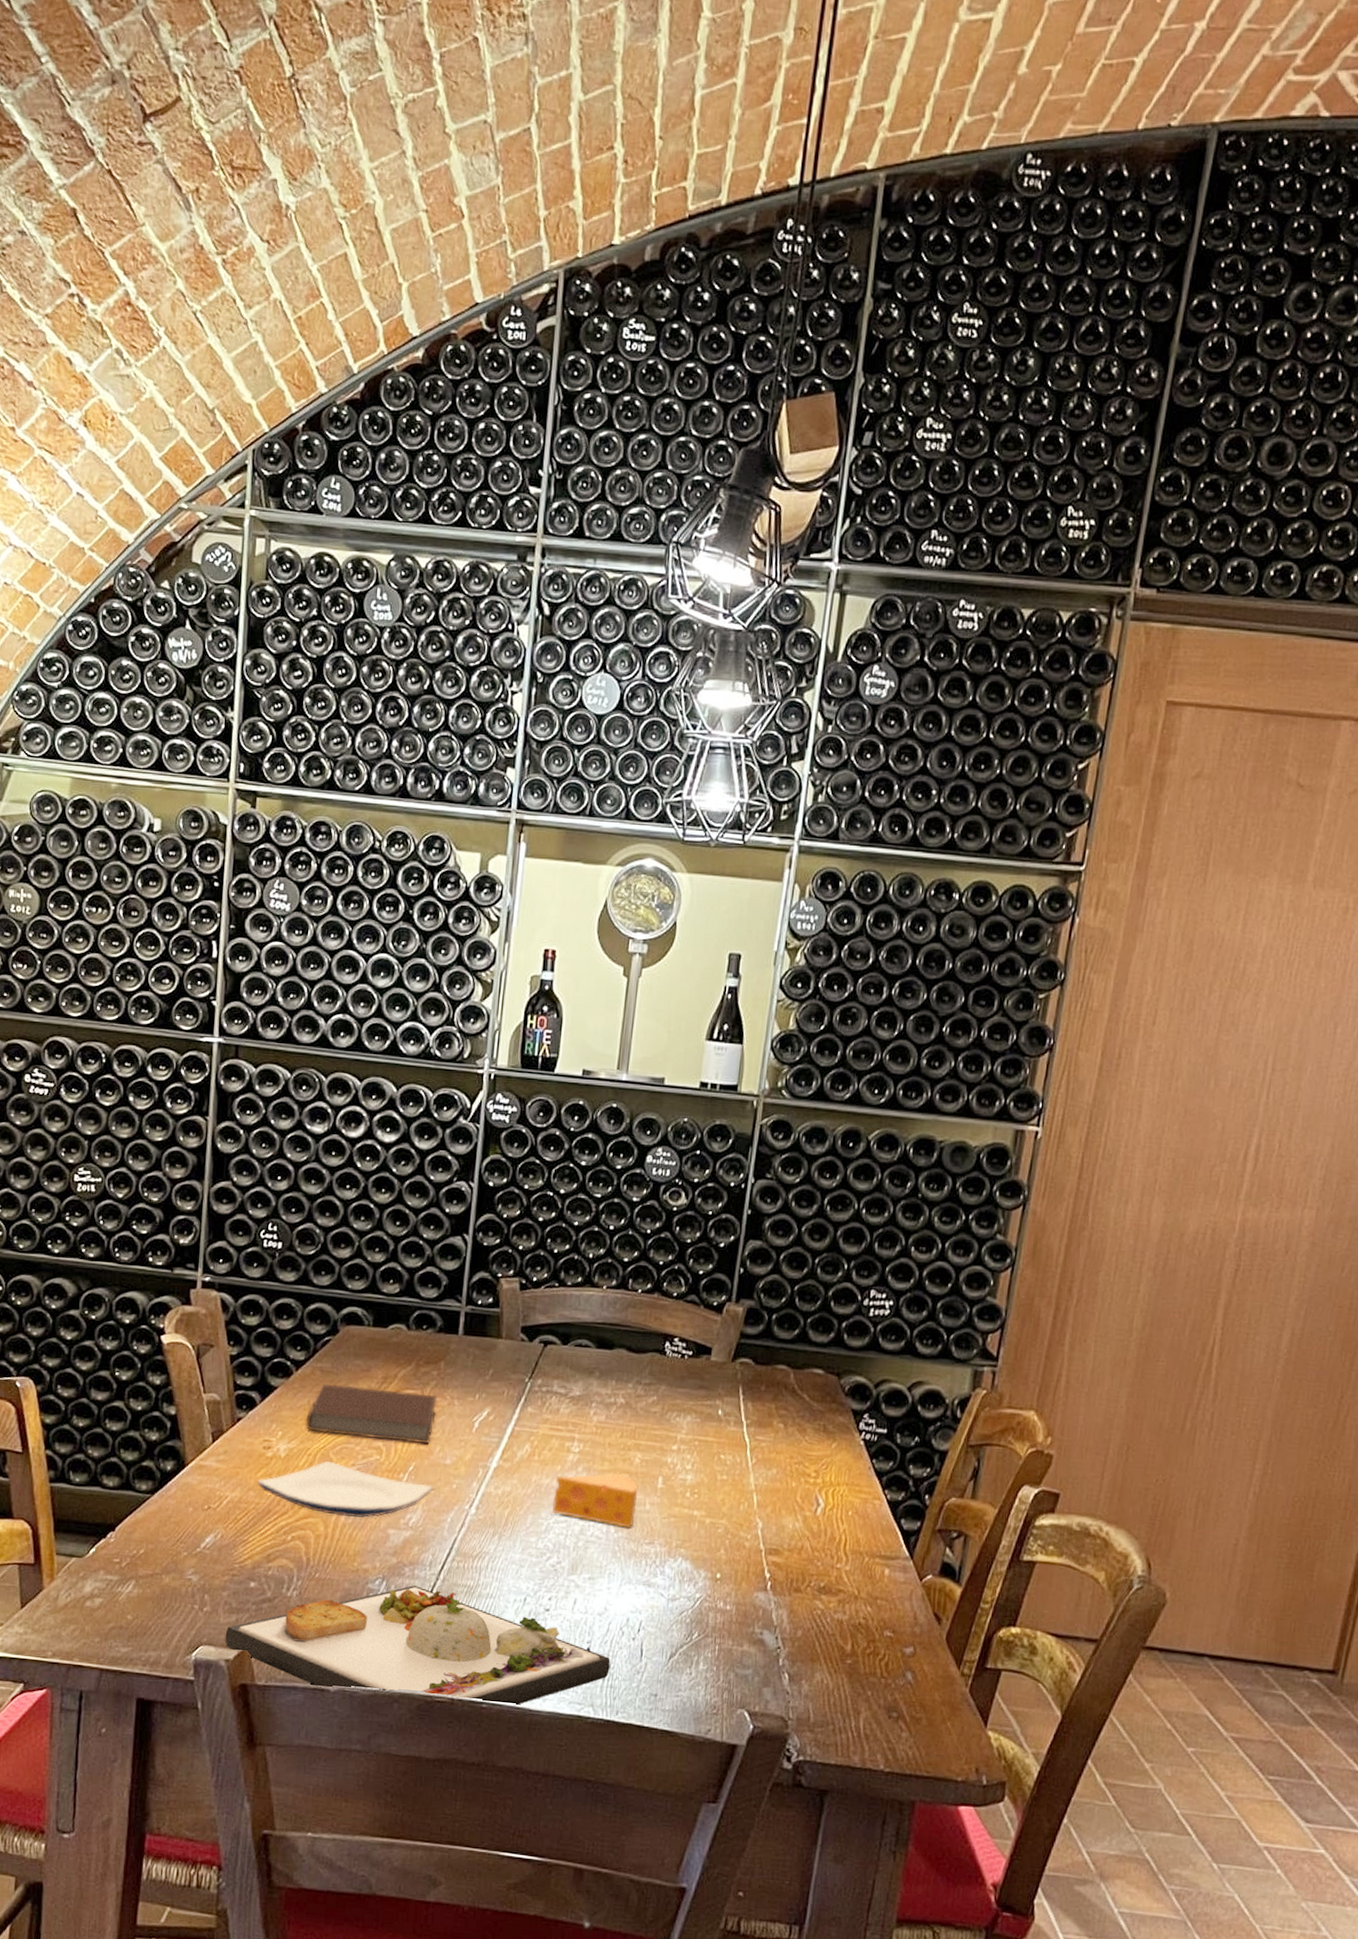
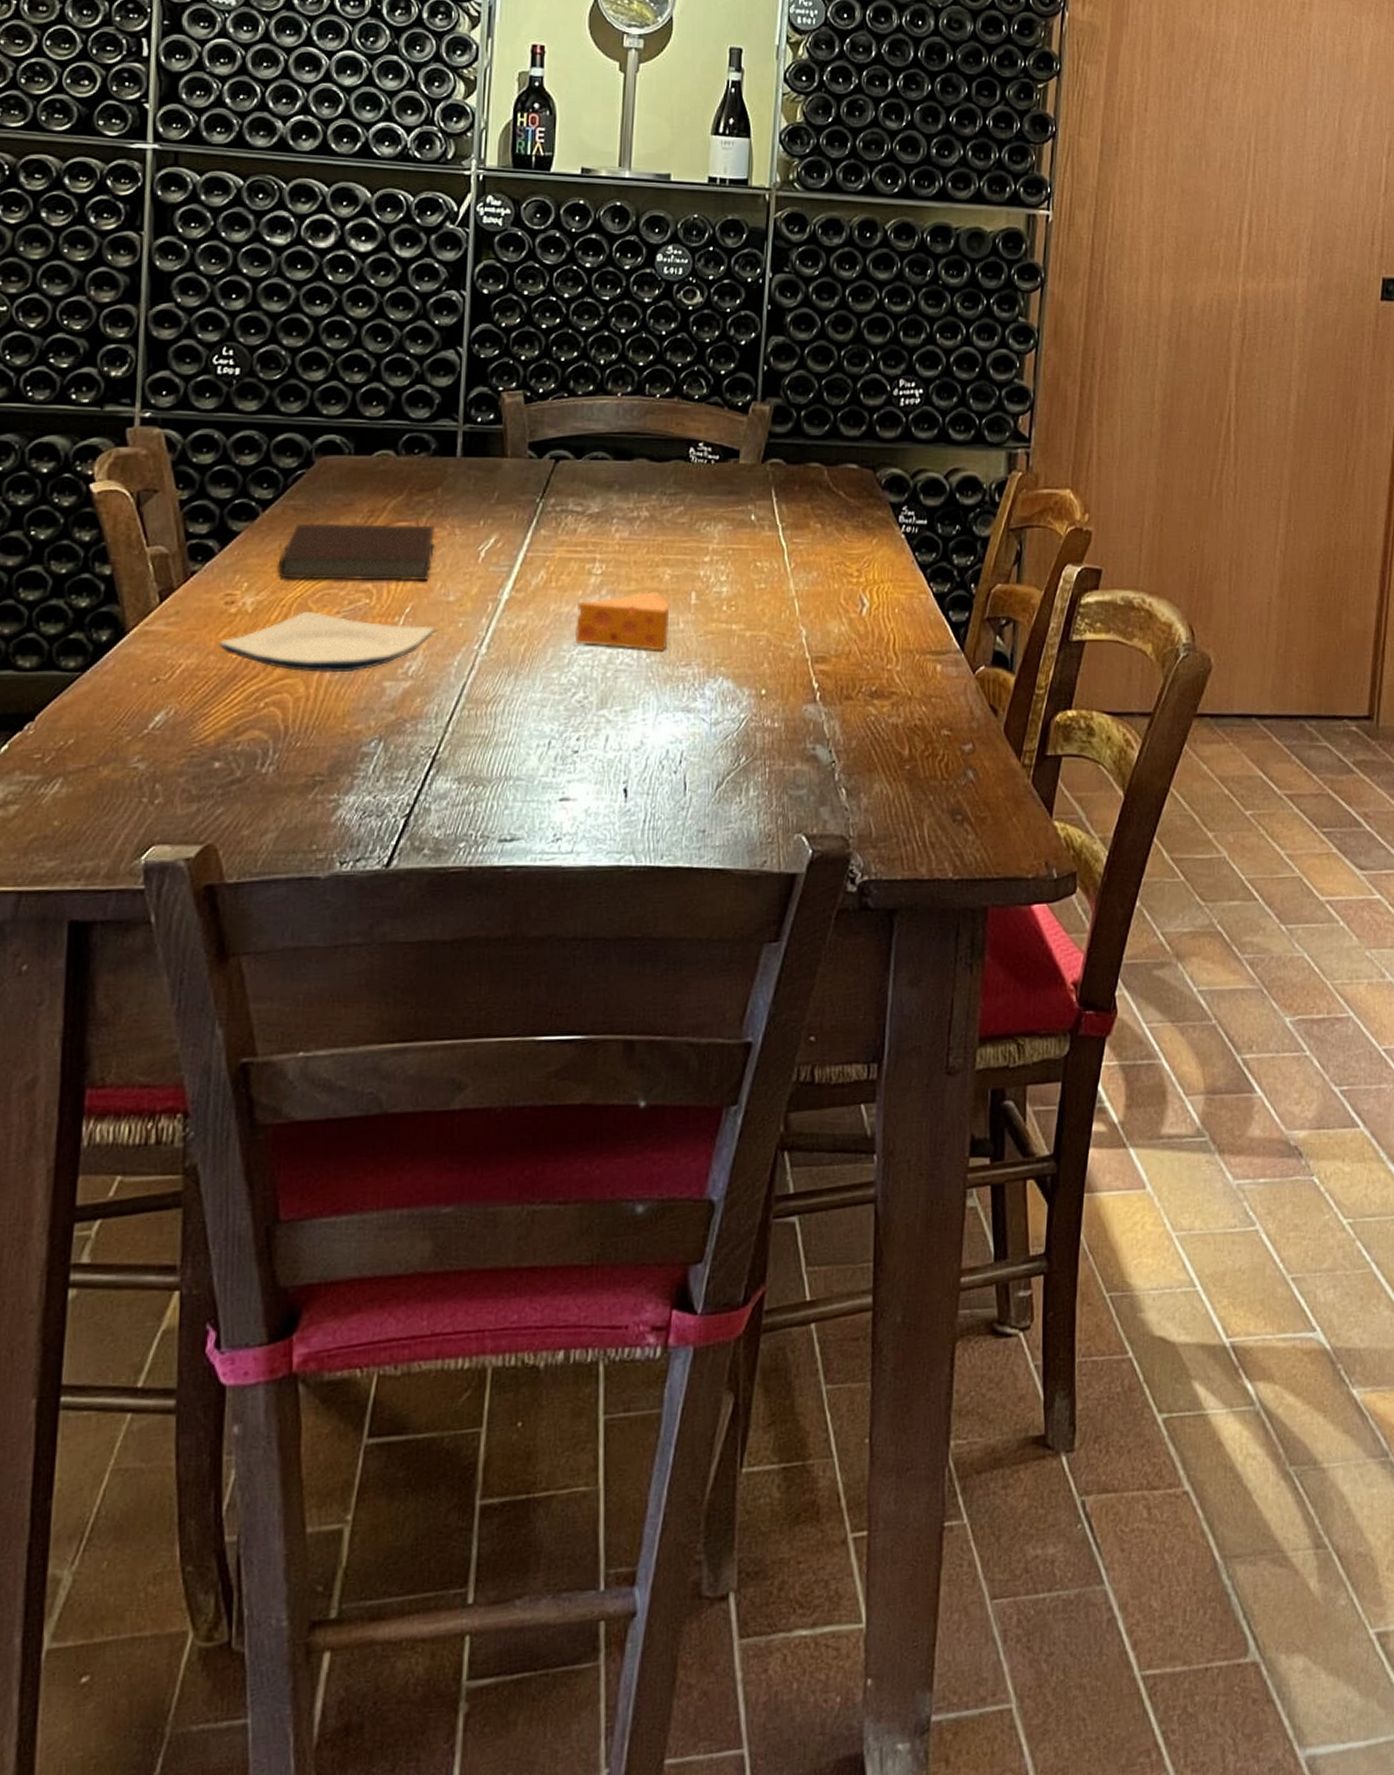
dinner plate: present [225,1585,611,1706] -> none [183,743,652,877]

